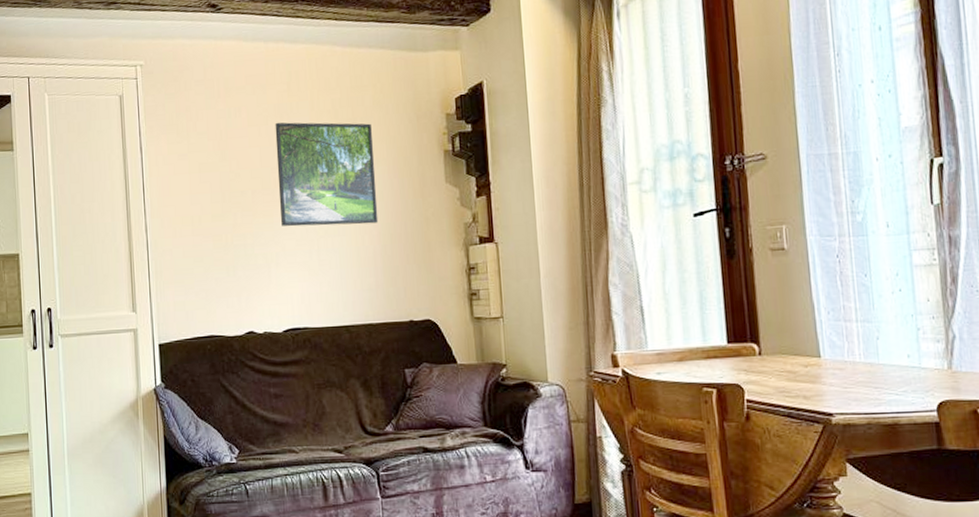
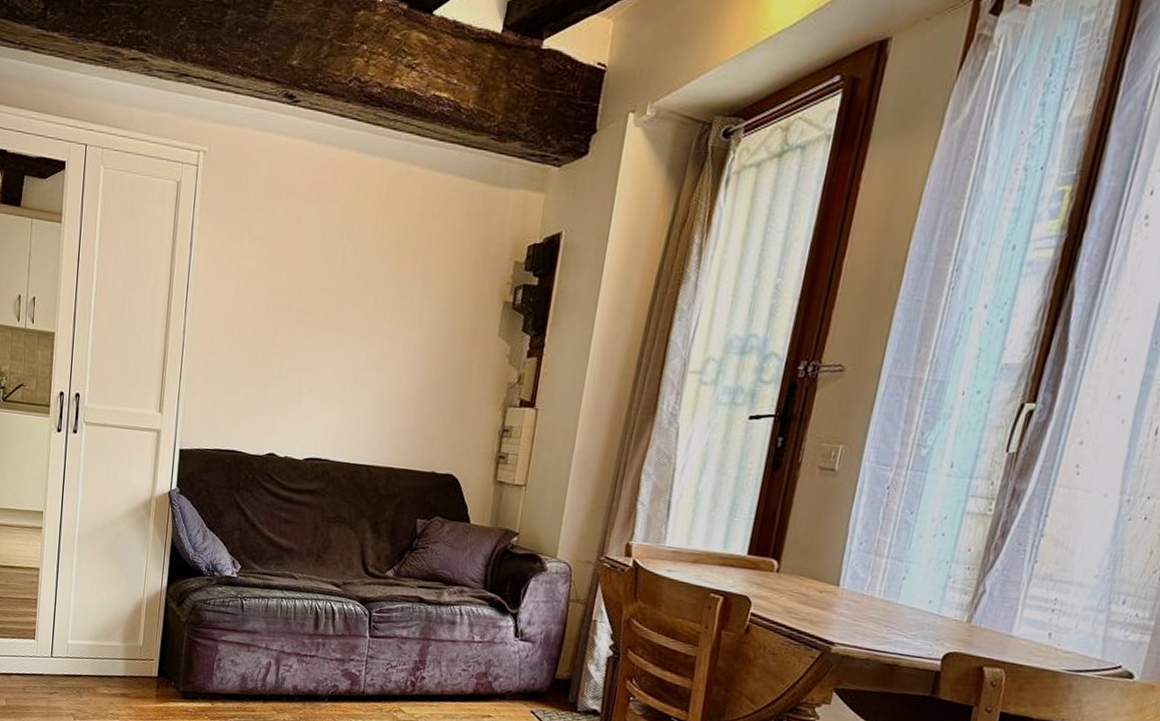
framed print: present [275,122,379,227] -> none [321,239,433,366]

